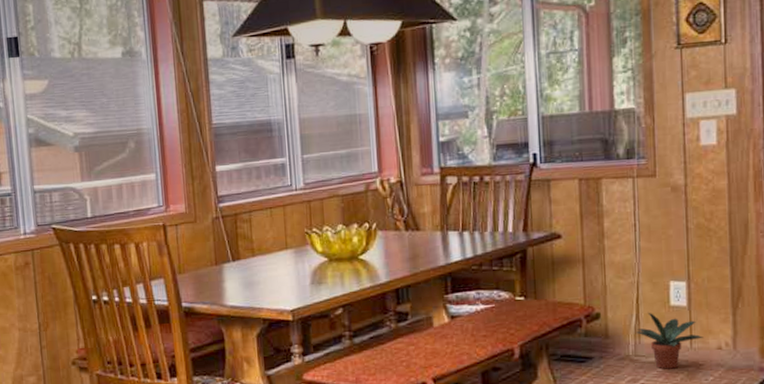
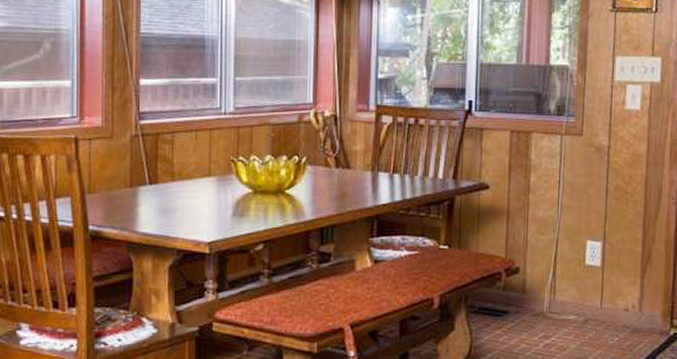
potted plant: present [636,312,704,369] -> none [552,269,613,328]

